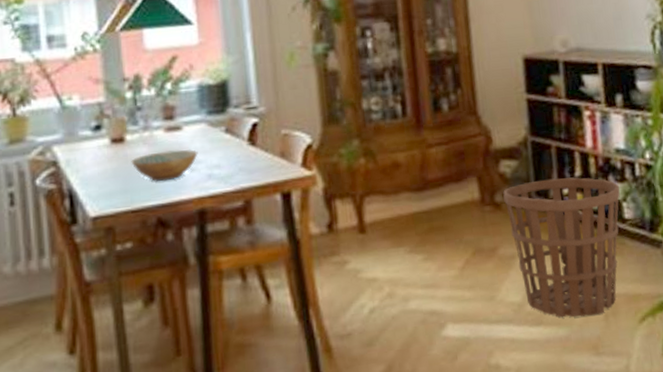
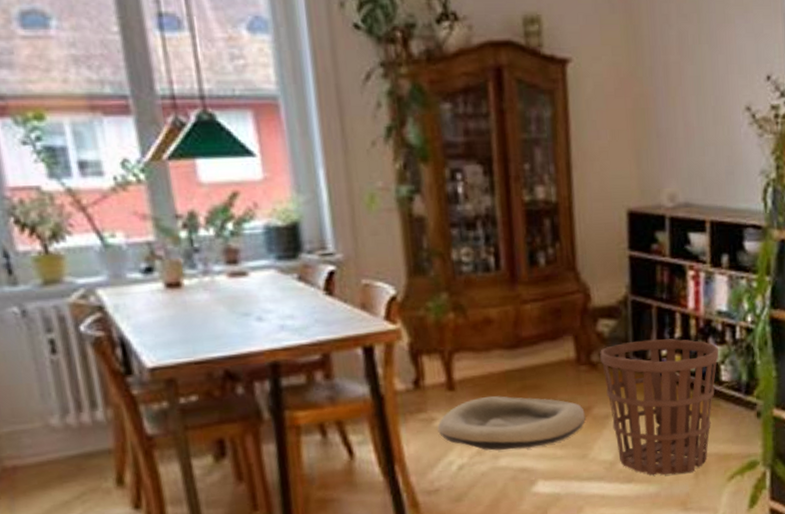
bowl: present [131,149,198,182] -> none [190,297,268,332]
dog bed: none [349,237,492,293] -> present [437,395,585,451]

